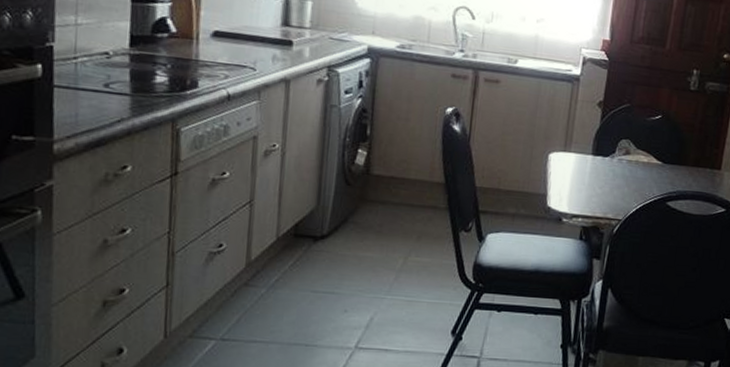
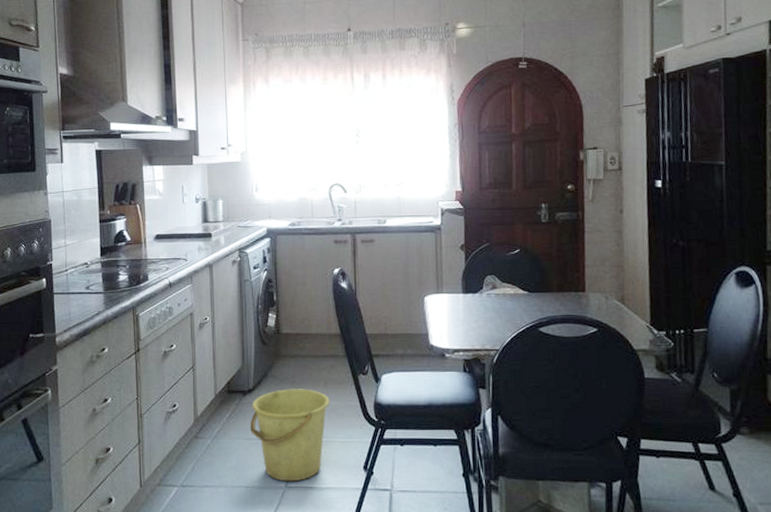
bucket: none [317,239,422,343] -> present [249,389,330,482]

